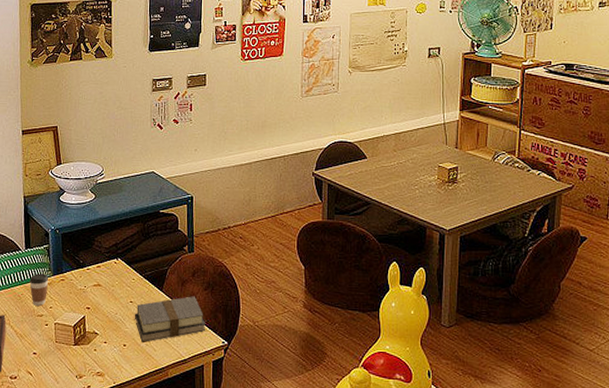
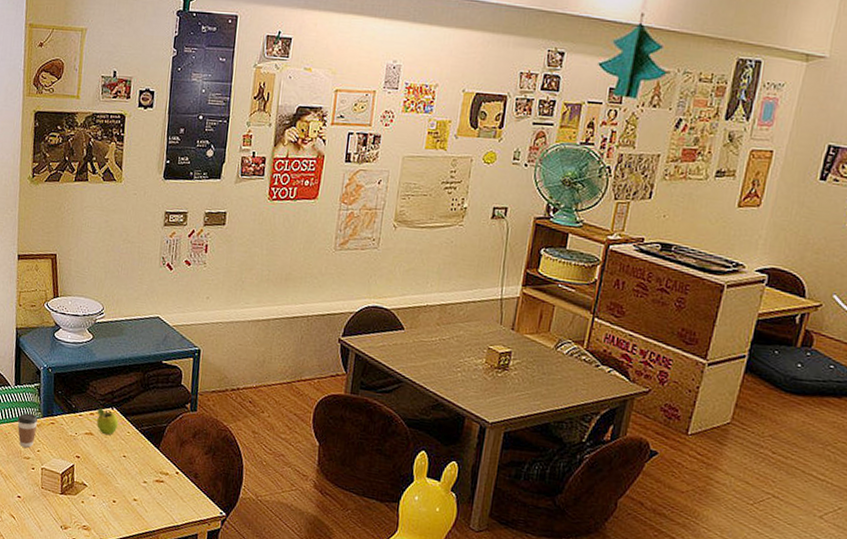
fruit: none [103,260,124,285] -> present [97,407,119,435]
book: present [134,296,206,342] -> none [126,458,204,502]

